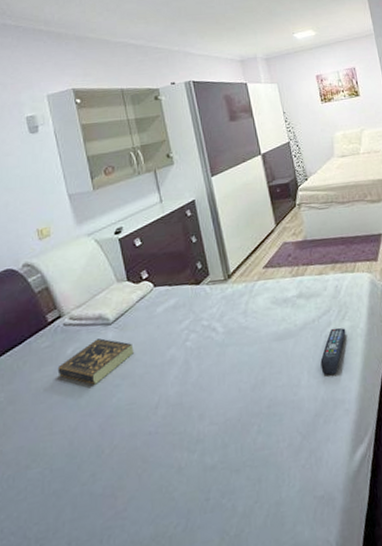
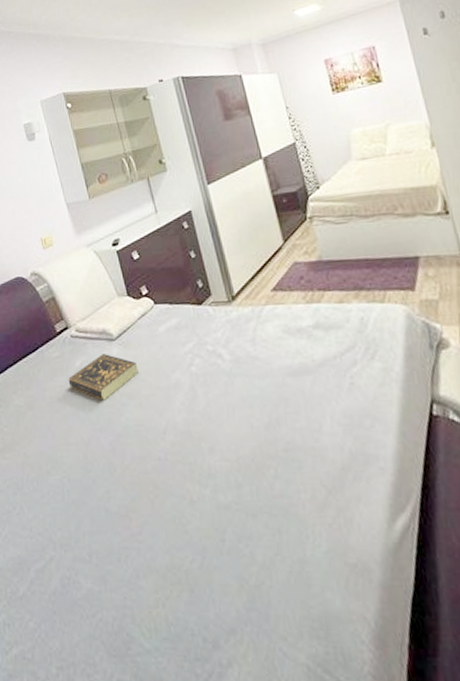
remote control: present [320,327,346,375] -> none [345,368,377,425]

